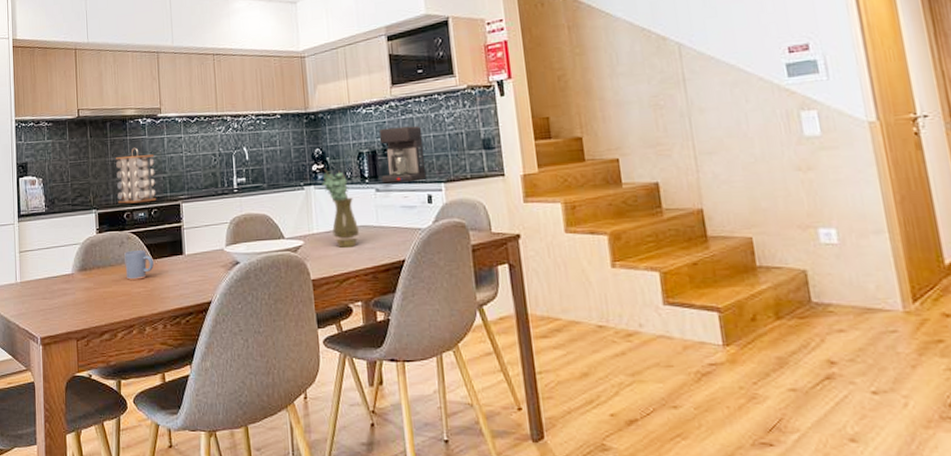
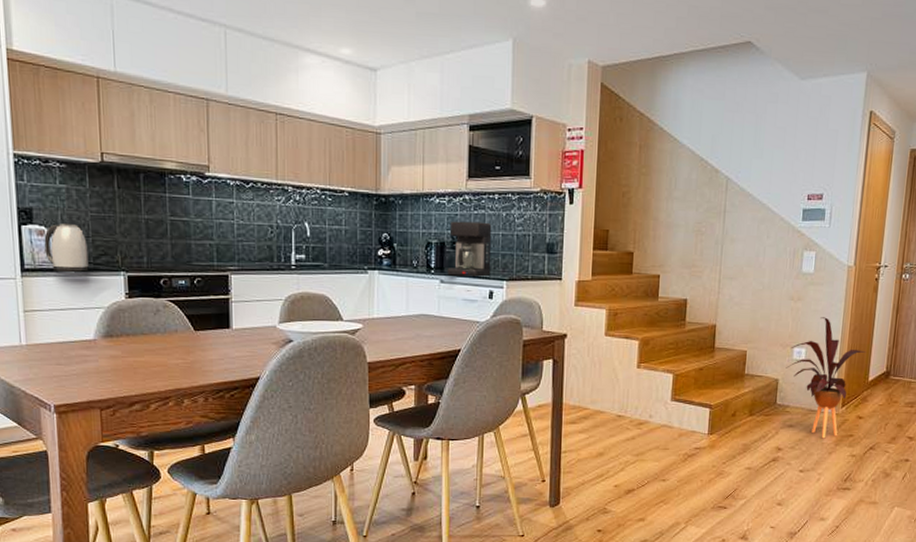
kettle: none [35,171,68,214] -> present [44,223,89,272]
spice rack: present [116,147,157,205] -> none [151,207,201,271]
mug: present [124,249,154,280] -> none [160,319,195,351]
vase: present [322,168,359,248] -> none [387,254,419,334]
house plant: none [812,187,930,347] -> present [786,317,867,439]

